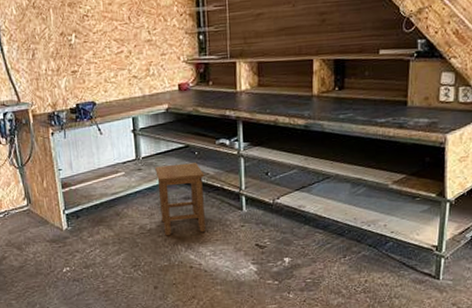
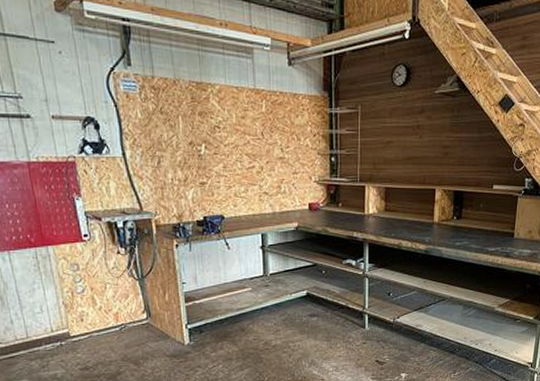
stool: present [155,162,206,236] -> none [283,281,331,352]

